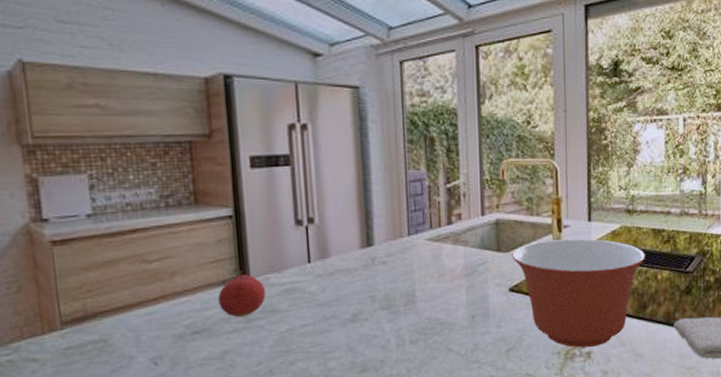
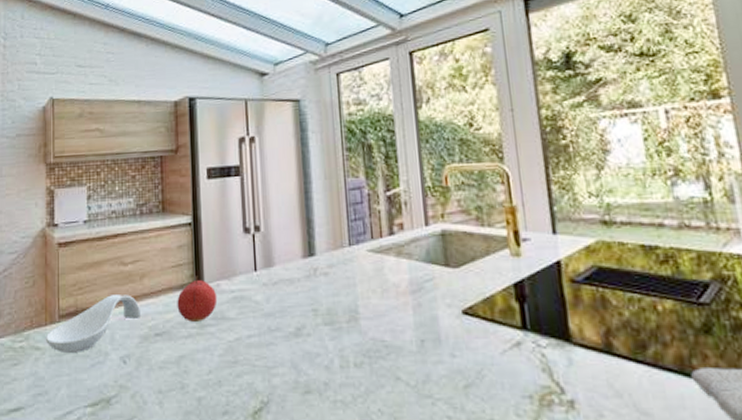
spoon rest: none [43,294,174,362] -> present [45,294,142,354]
mixing bowl: present [512,238,646,348] -> none [463,254,637,393]

